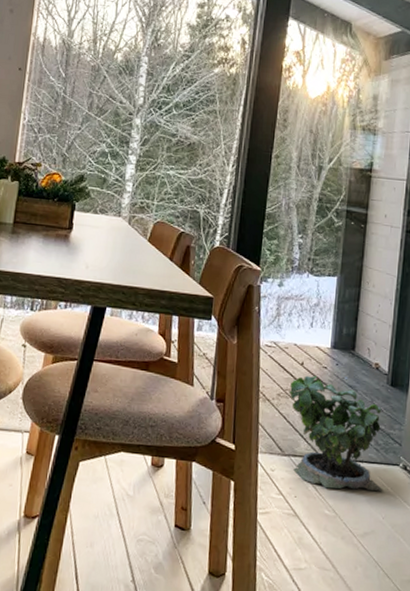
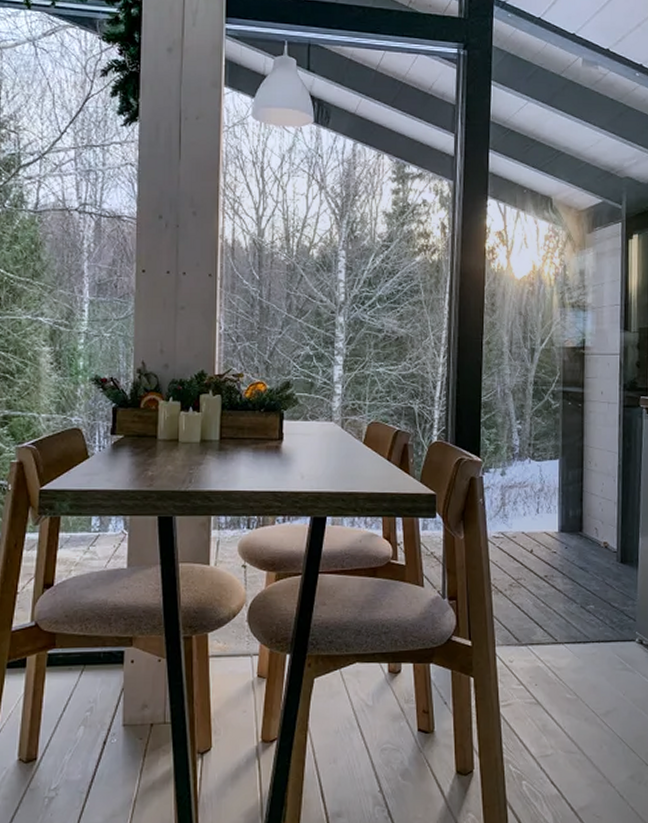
potted plant: present [289,375,383,491] -> none [520,559,622,673]

